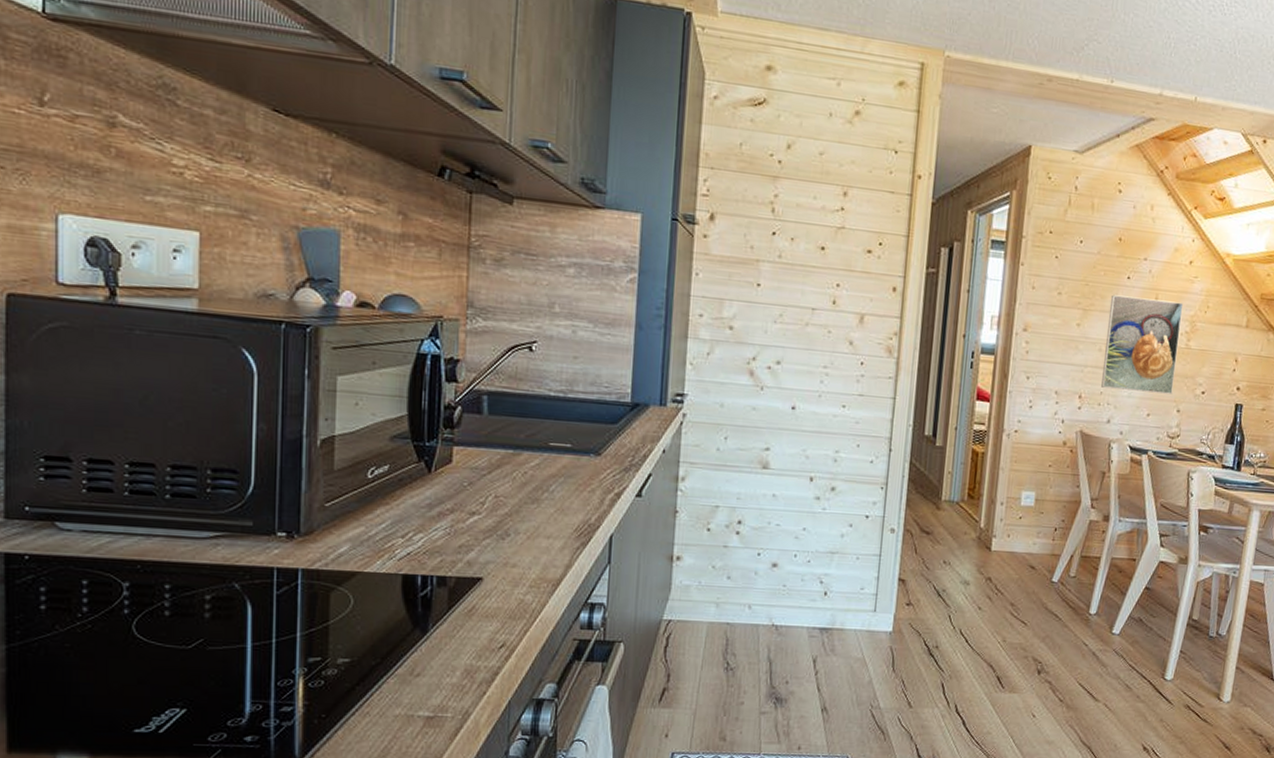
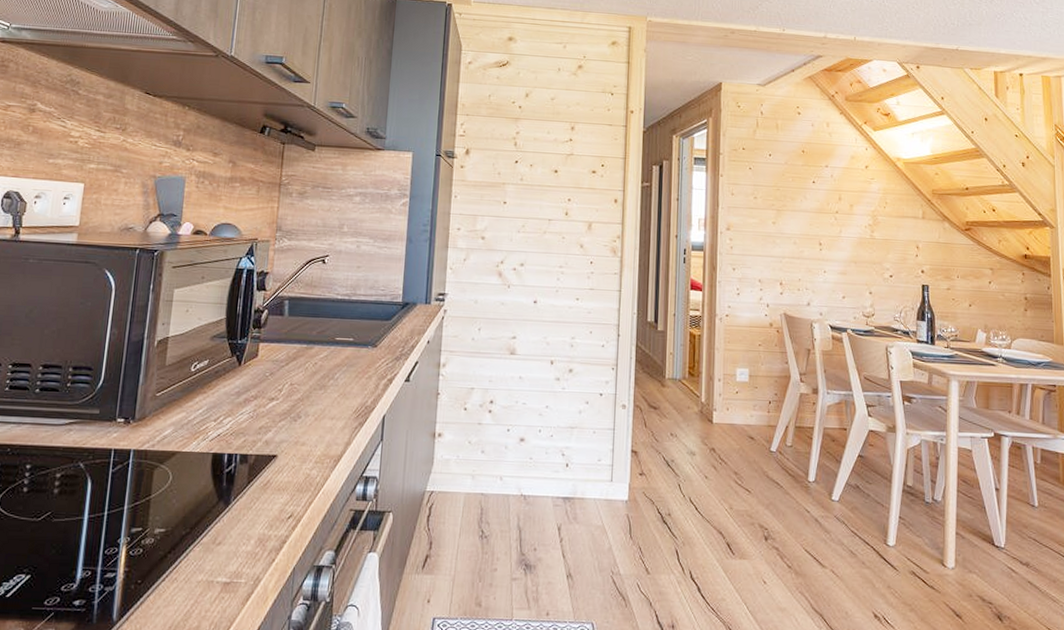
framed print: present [1101,294,1184,394] -> none [799,196,864,279]

